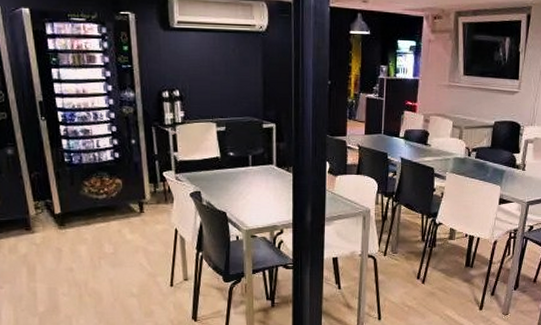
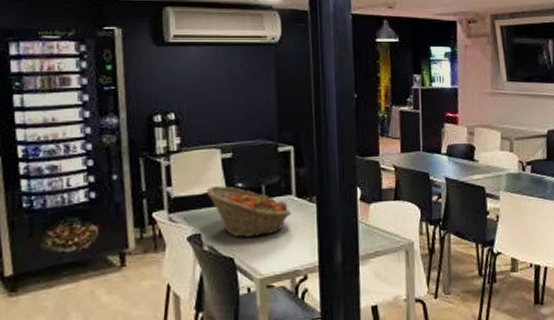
fruit basket: none [205,154,272,197] -> present [206,186,291,238]

